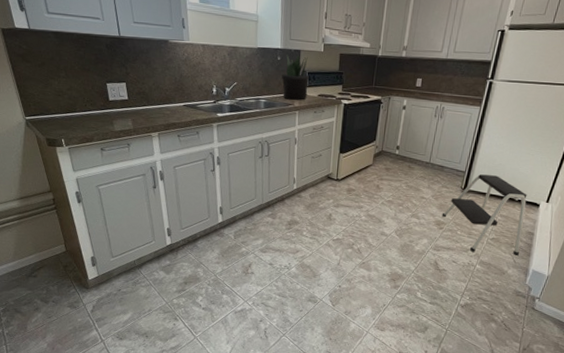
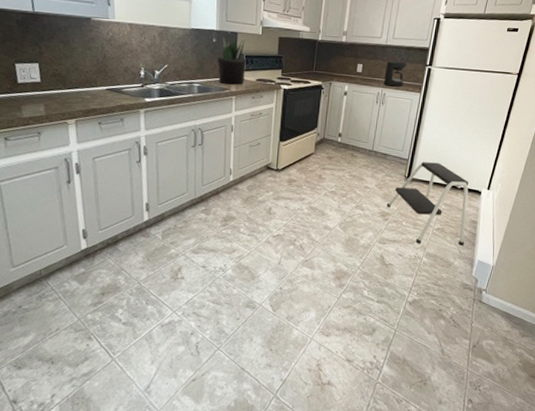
coffee maker: none [443,74,467,101] -> present [384,60,407,87]

